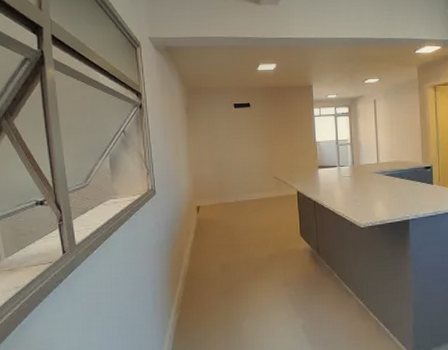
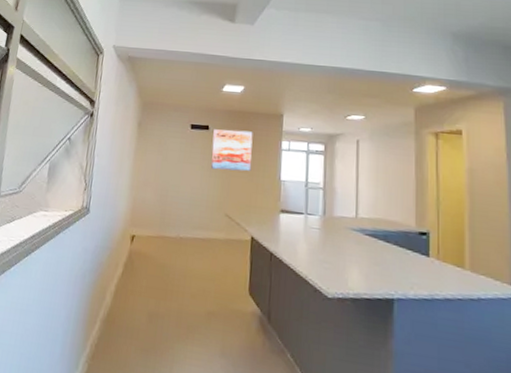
wall art: none [255,104,291,141] -> present [211,129,253,172]

